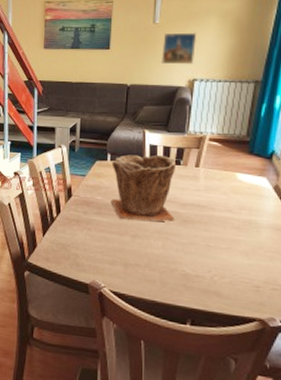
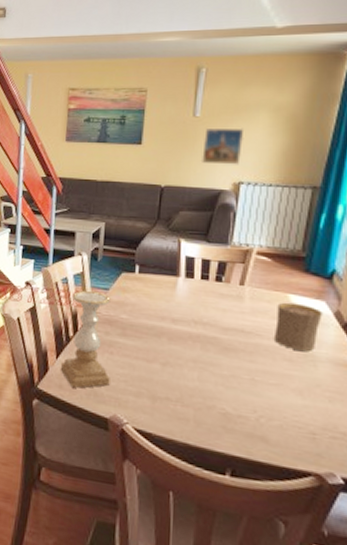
candle holder: none [47,177,89,260] -> present [61,290,111,388]
plant pot: present [110,154,177,222] -> none [137,267,217,349]
cup: none [224,180,264,219] -> present [273,302,322,351]

